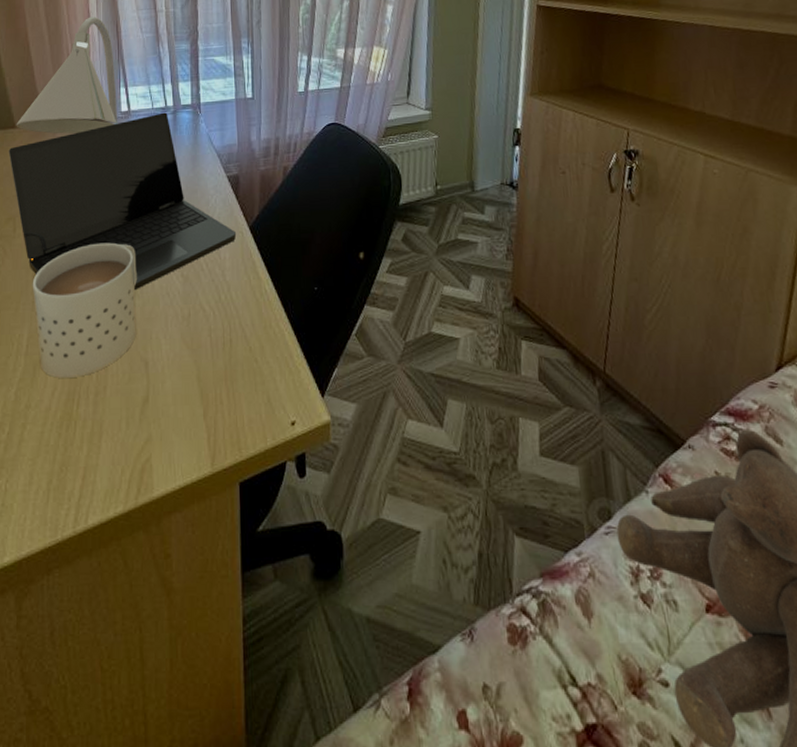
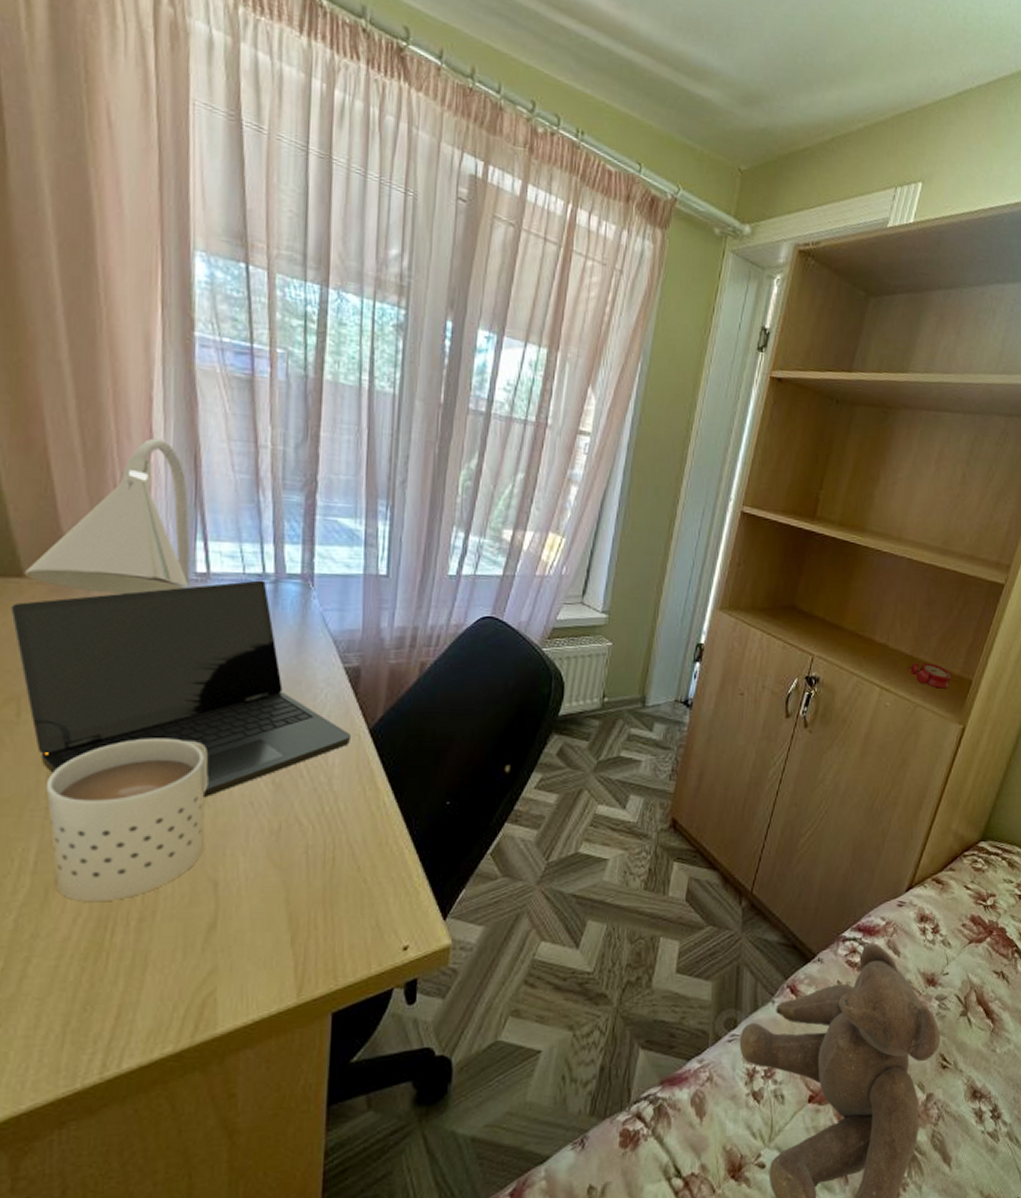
alarm clock: none [729,125,790,151] -> present [906,661,958,689]

